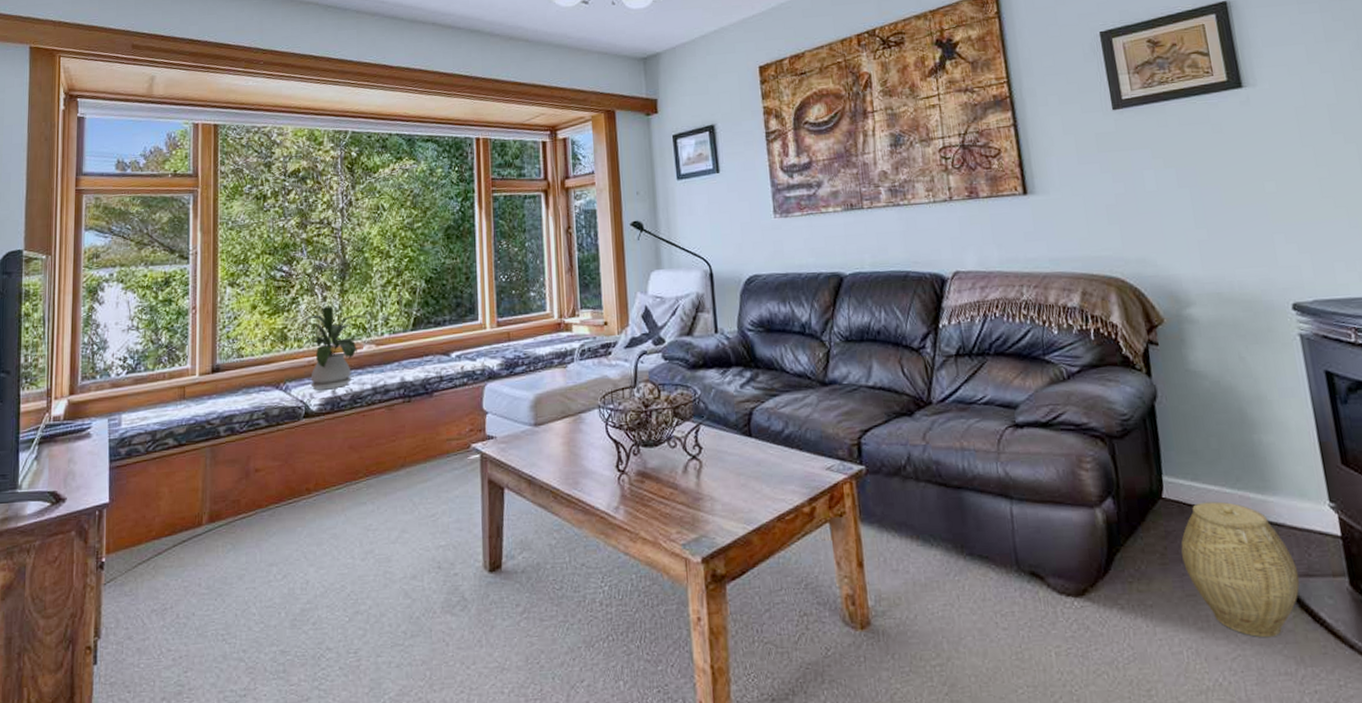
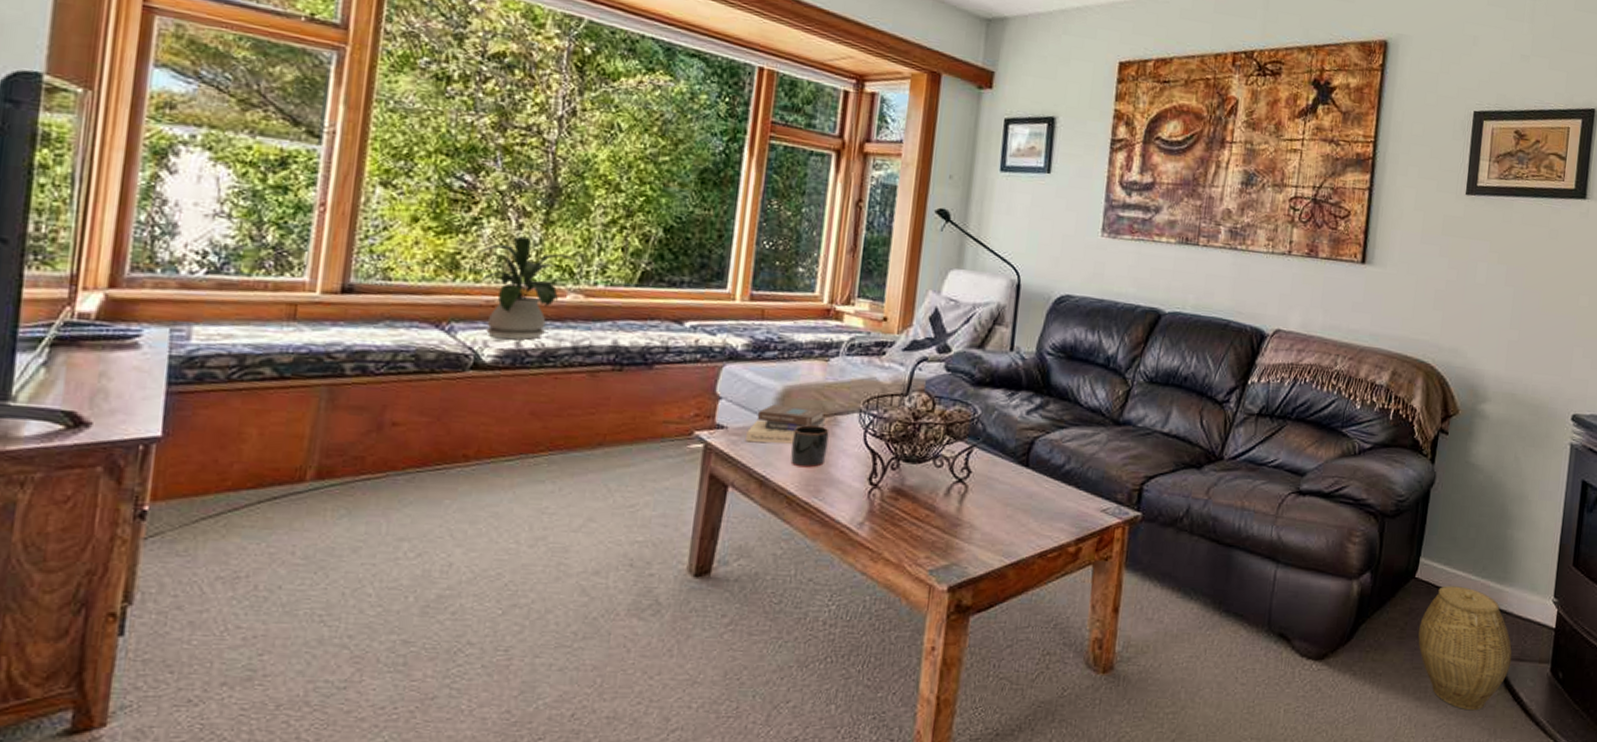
books: none [512,410,573,448] -> present [746,404,826,444]
mug: none [548,425,578,464] -> present [790,425,829,468]

